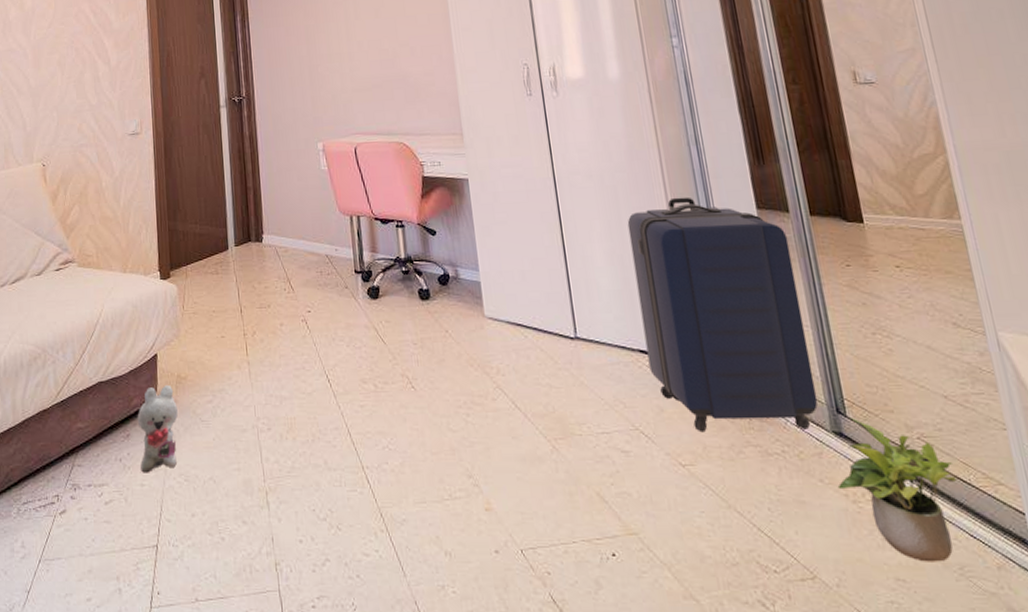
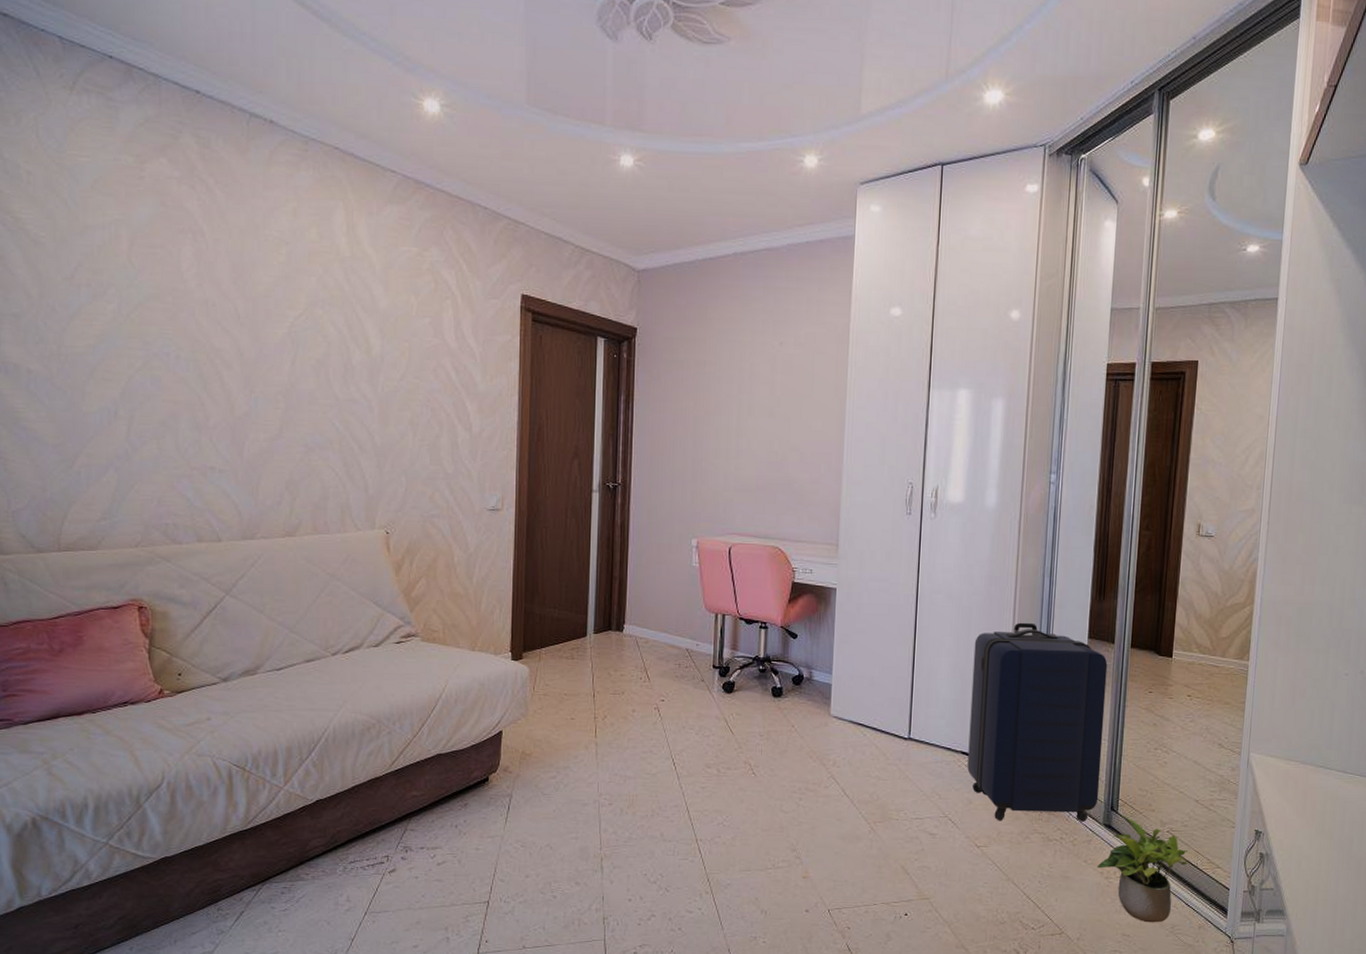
plush toy: present [137,384,179,473] -> none [476,760,521,839]

